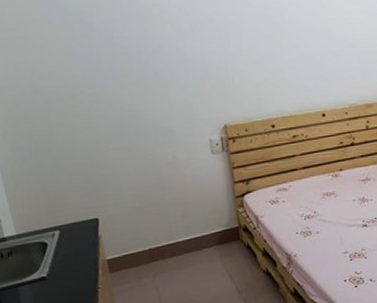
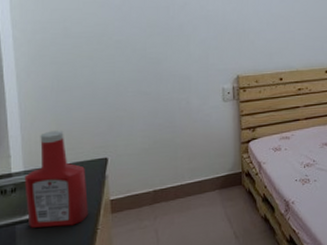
ketchup bottle: none [18,192,87,289] -> present [24,130,88,228]

